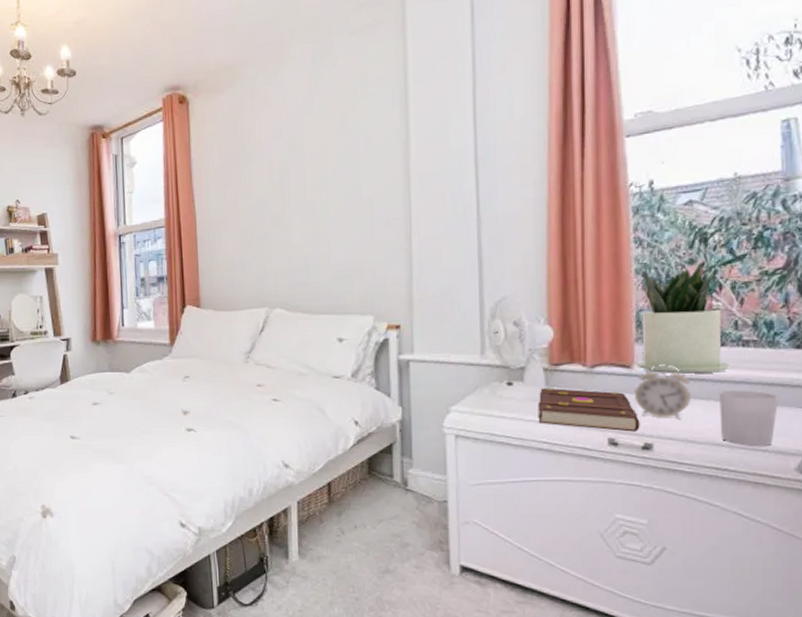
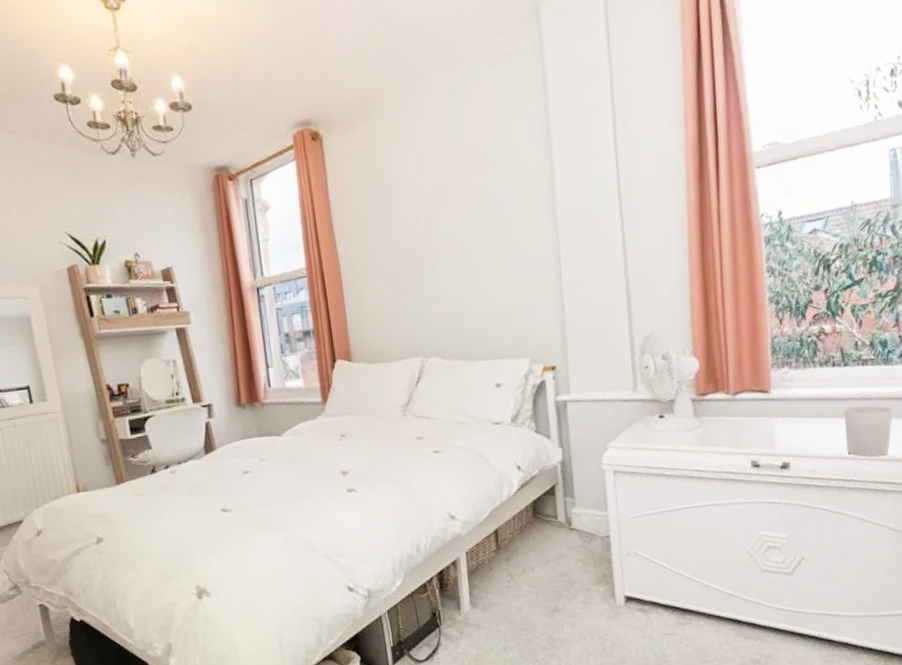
book: present [538,388,640,432] -> none [687,416,778,454]
planter: present [635,265,730,374] -> none [772,291,852,395]
alarm clock: present [635,364,690,420] -> none [773,387,820,438]

